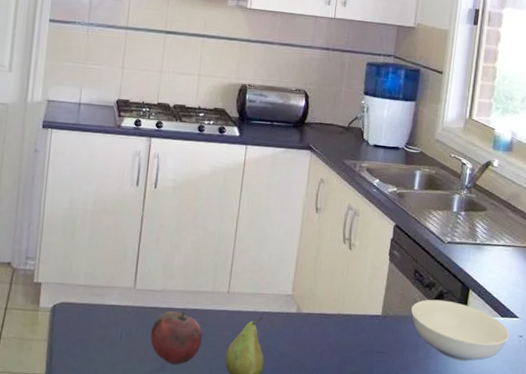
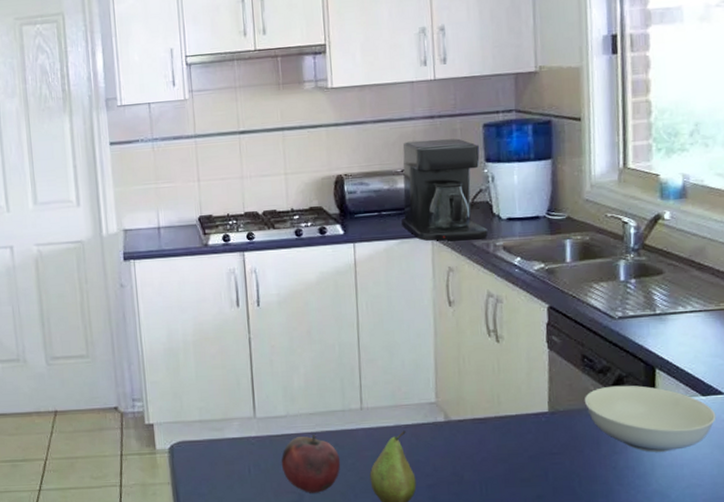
coffee maker: none [288,66,361,159] -> present [401,138,488,242]

